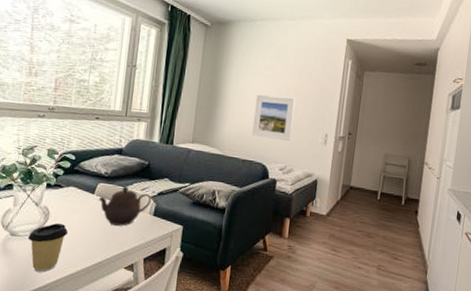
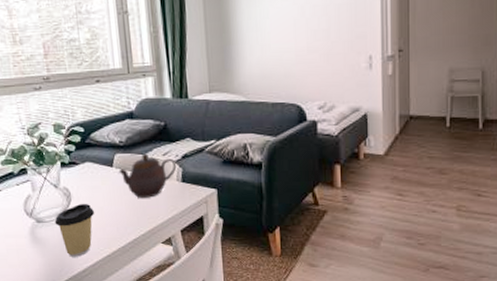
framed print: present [252,94,296,141] -> none [275,17,327,73]

